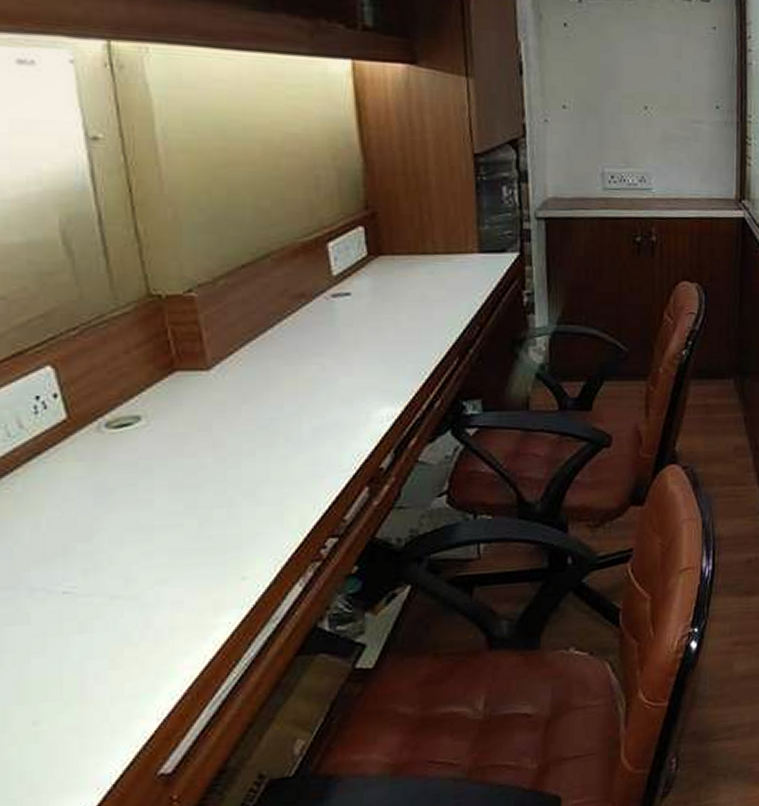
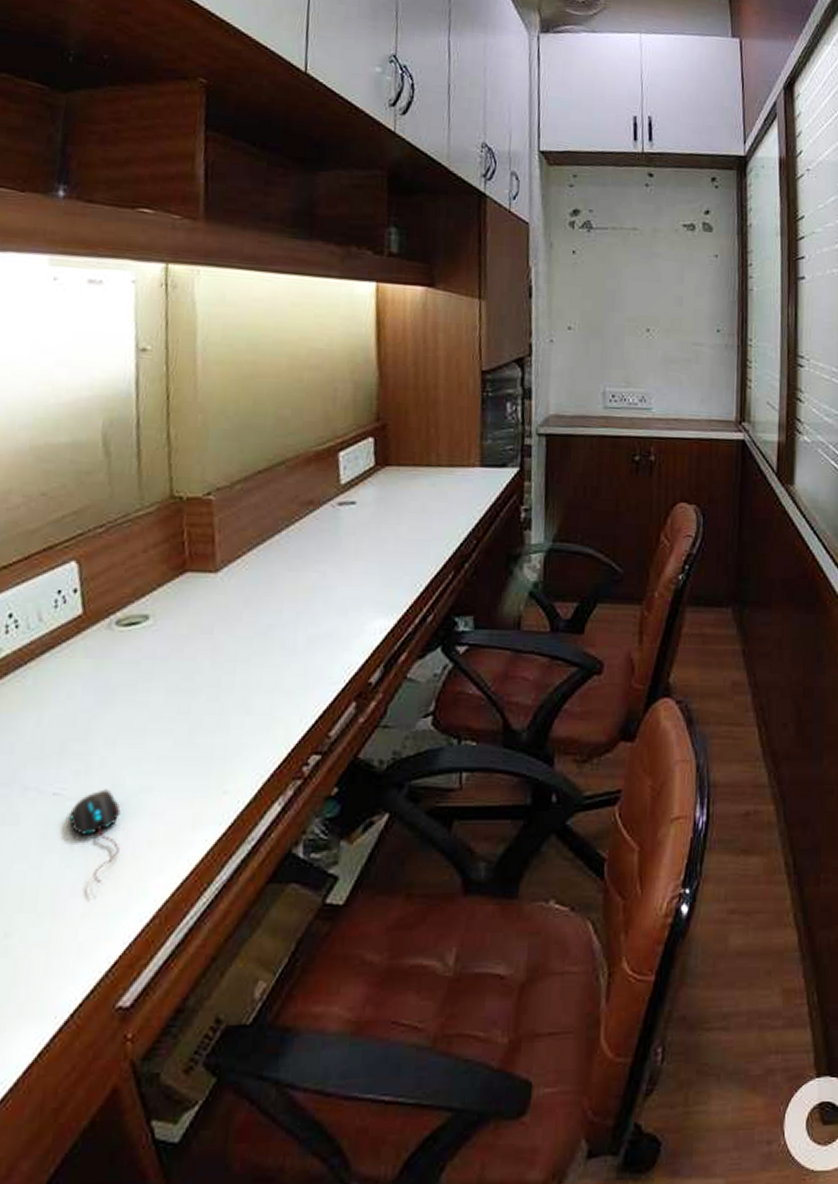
mouse: none [84,584,141,670] -> present [69,789,121,883]

